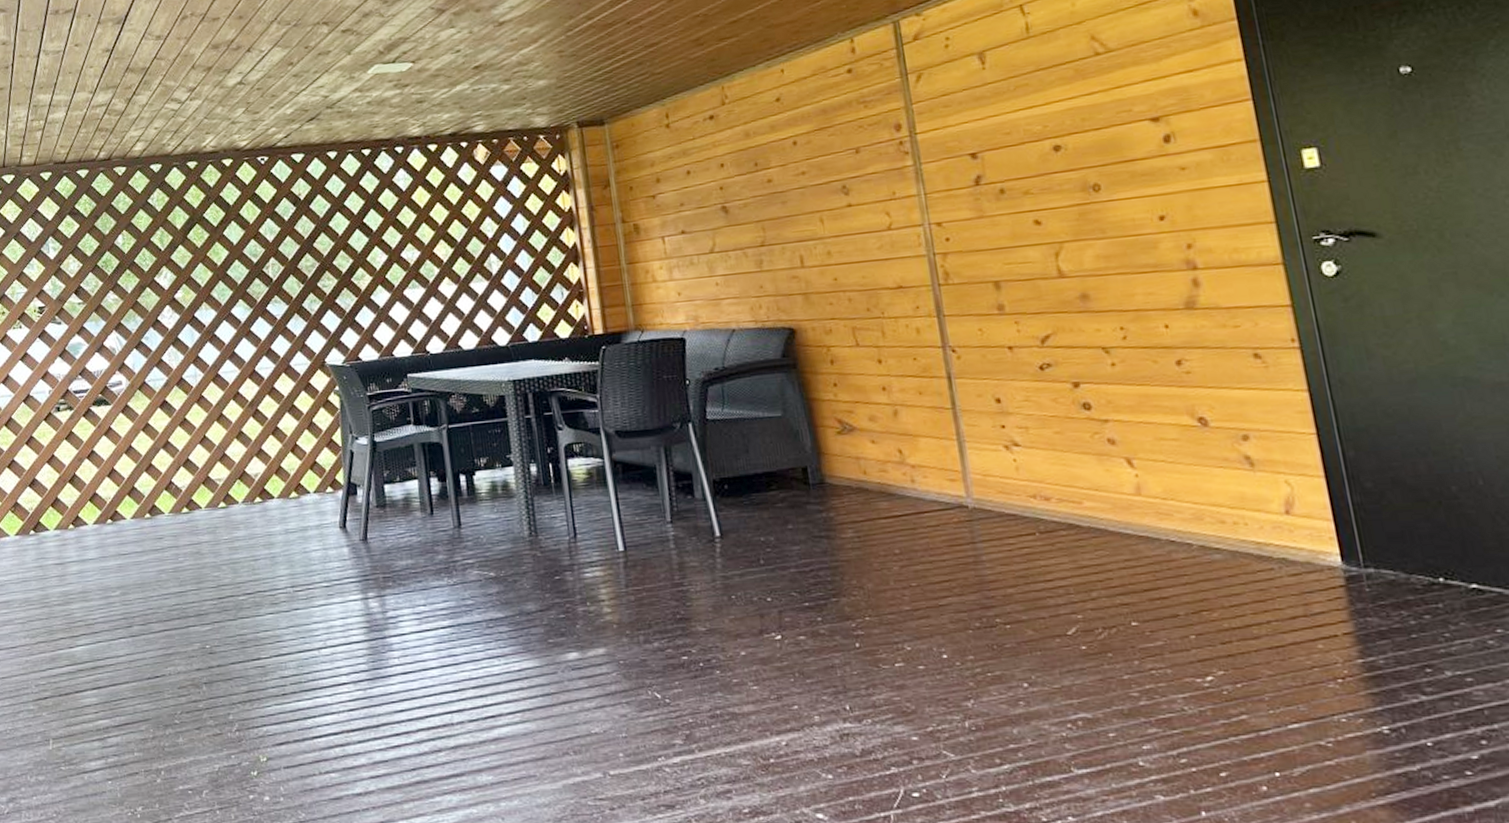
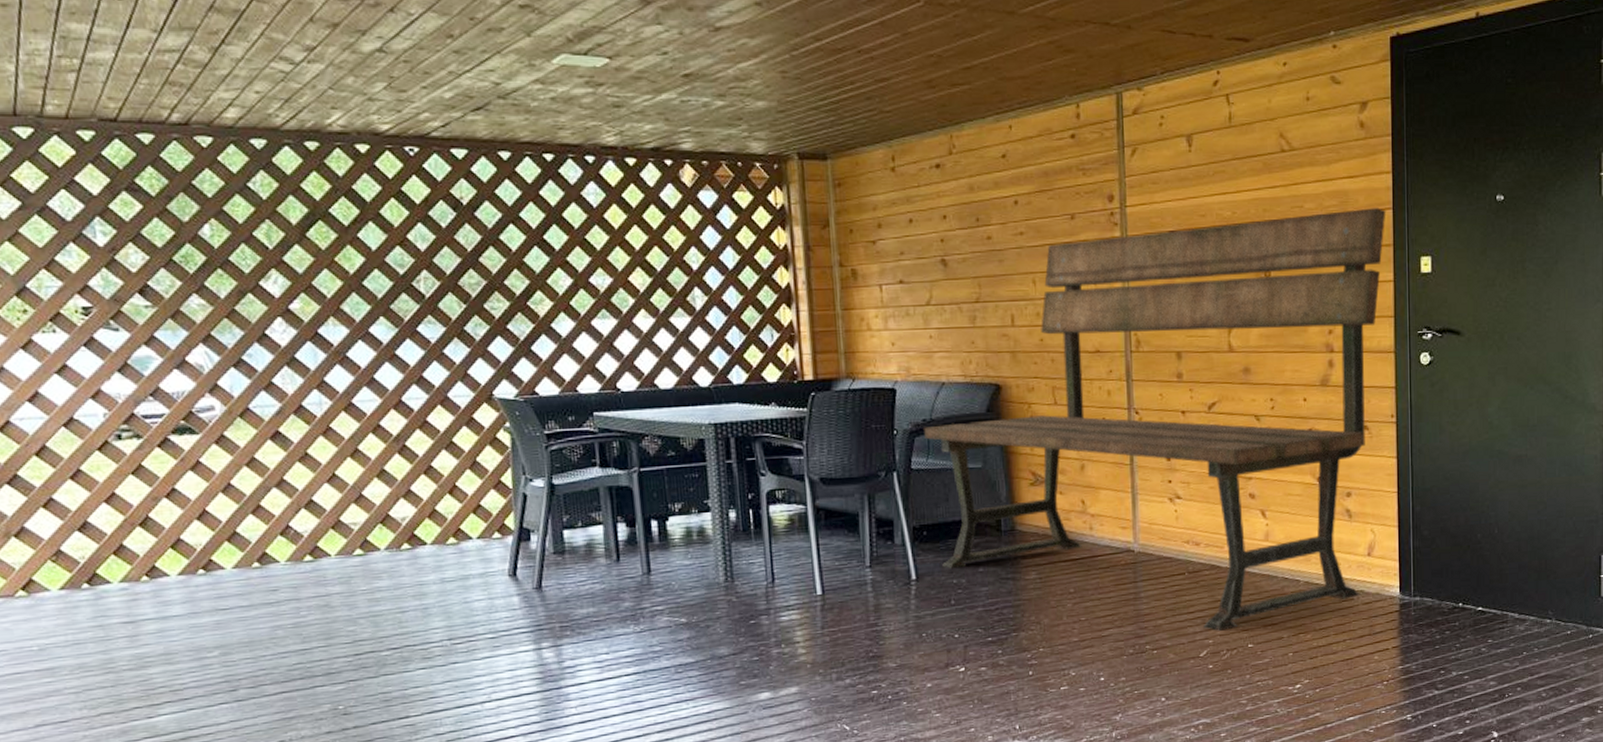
bench: none [717,100,1283,606] -> present [924,208,1386,632]

